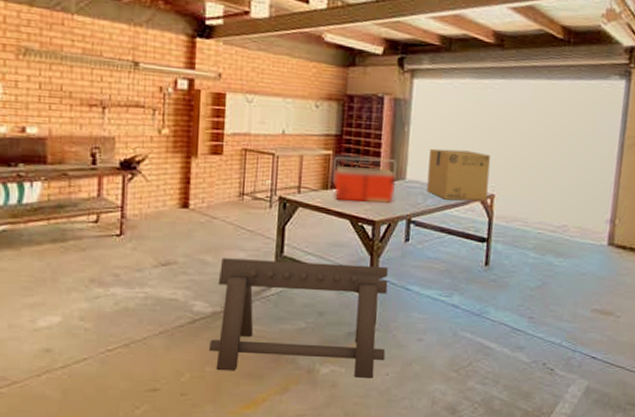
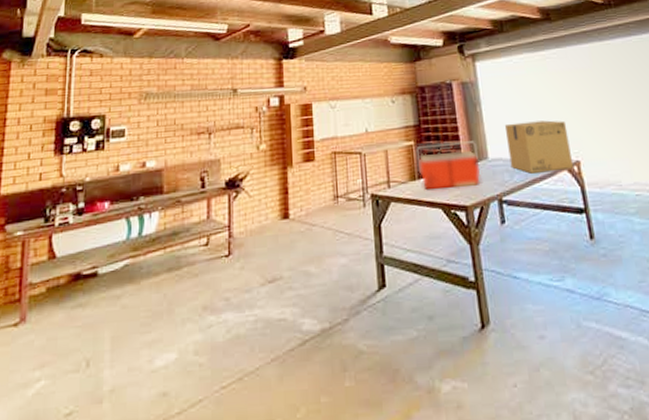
sawhorse: present [209,258,388,378] -> none [322,254,509,400]

